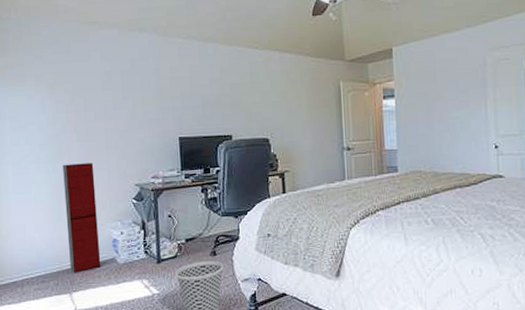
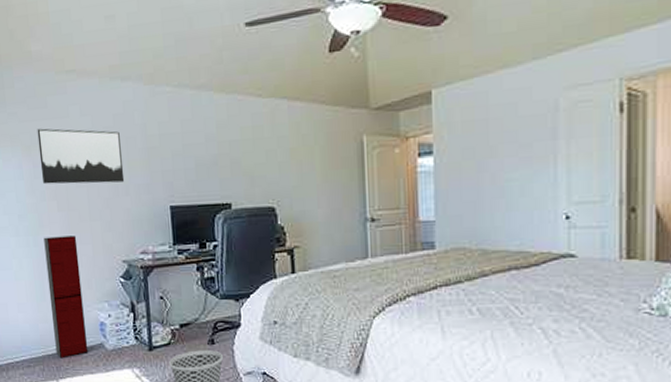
wall art: none [60,70,139,118] -> present [37,128,125,185]

